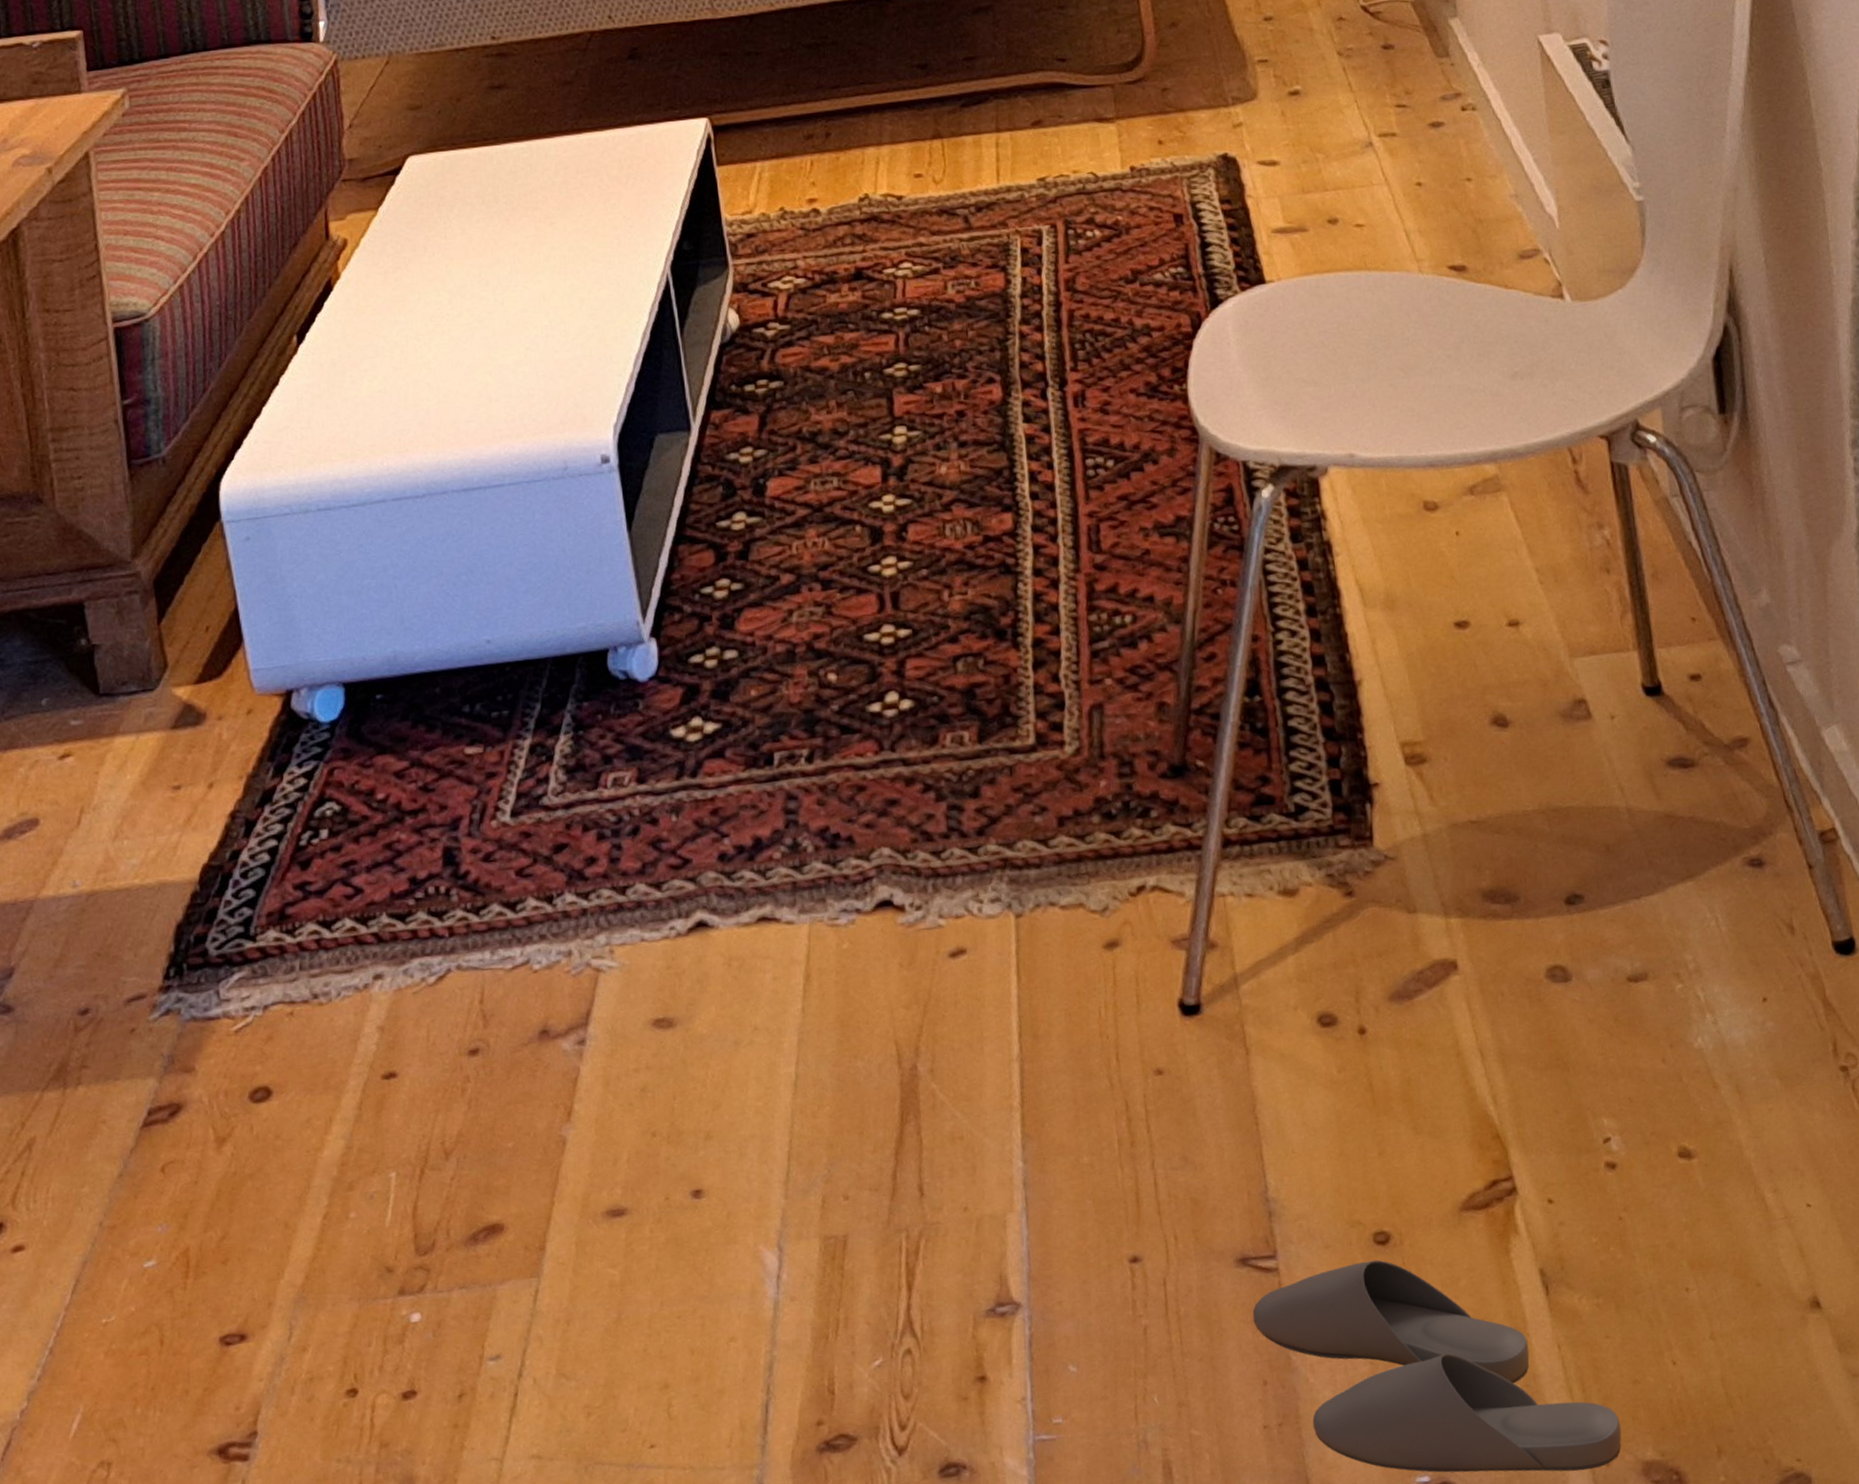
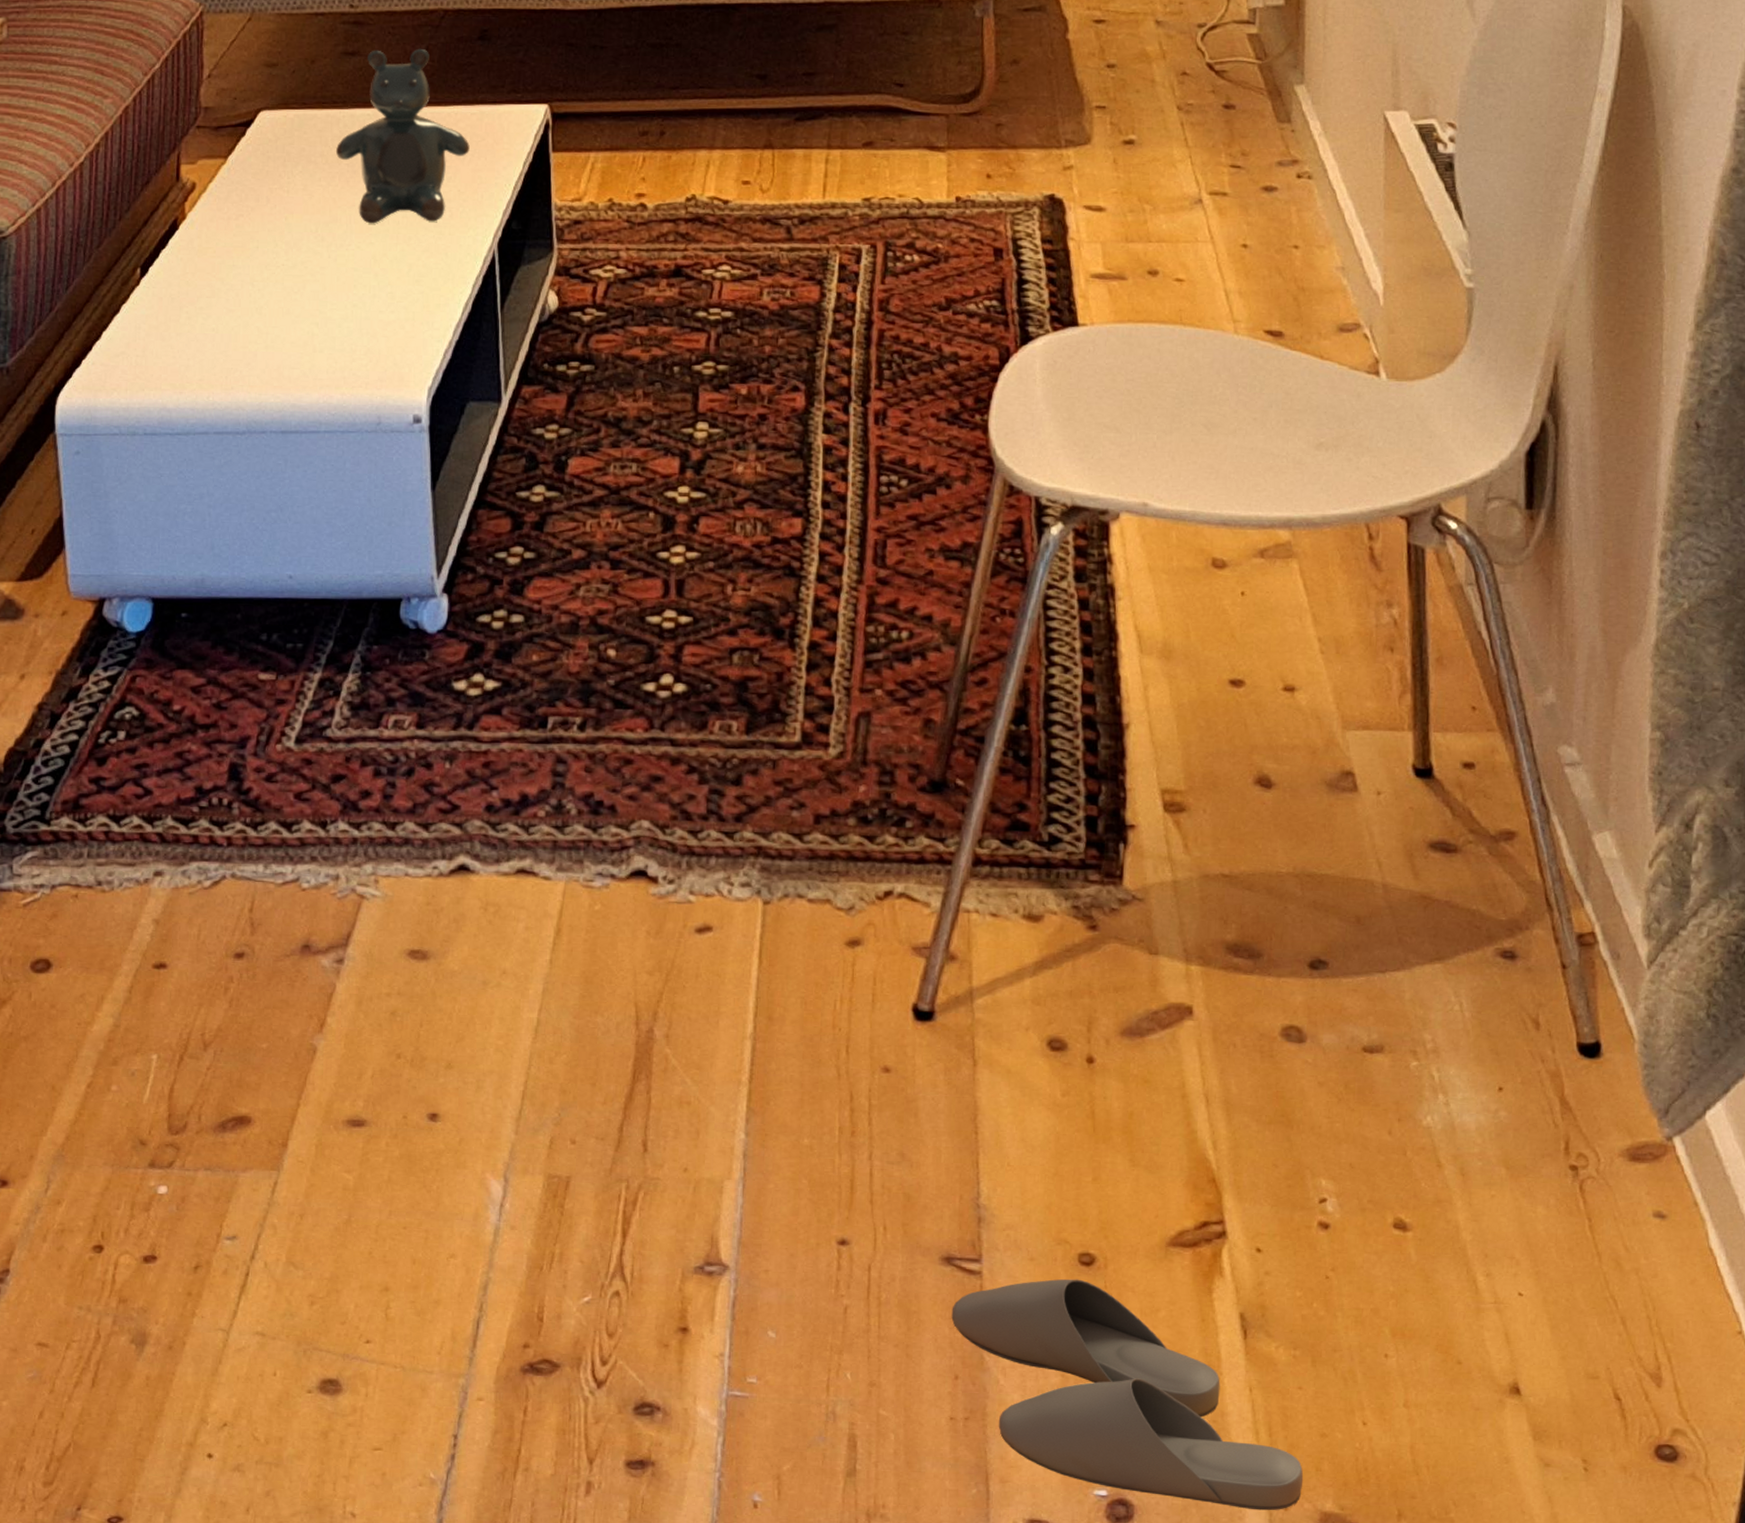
stuffed animal: none [491,74,631,262] -> present [335,48,470,224]

